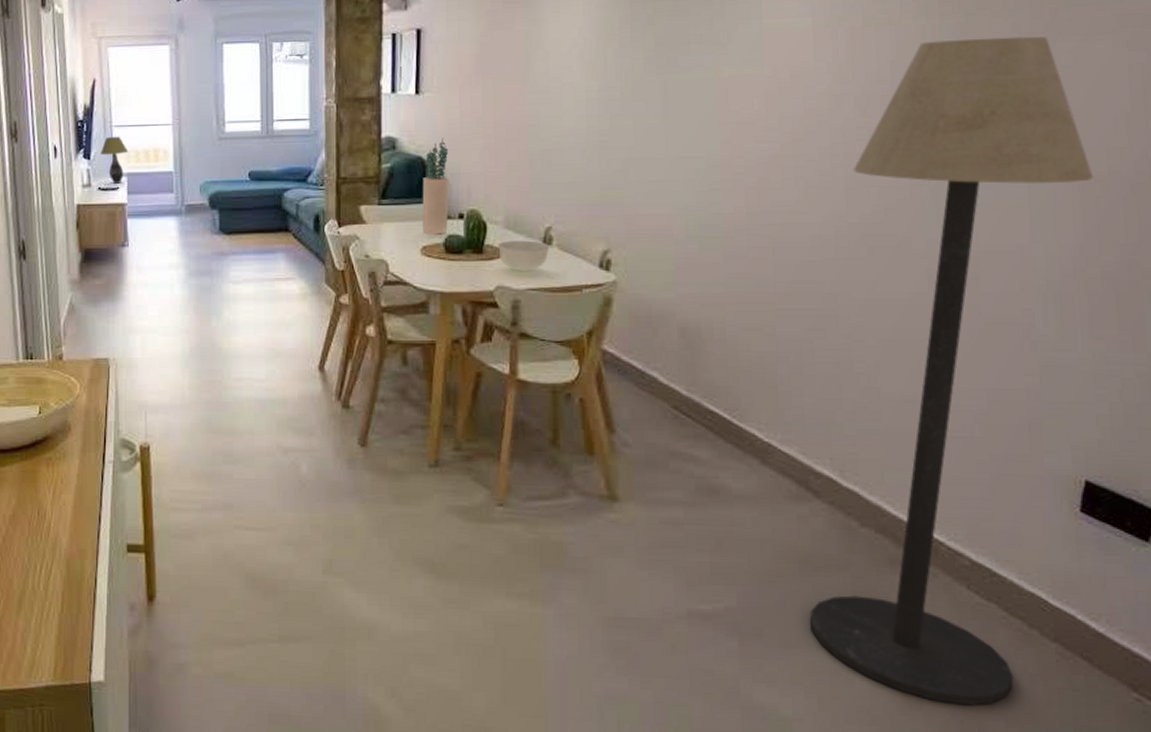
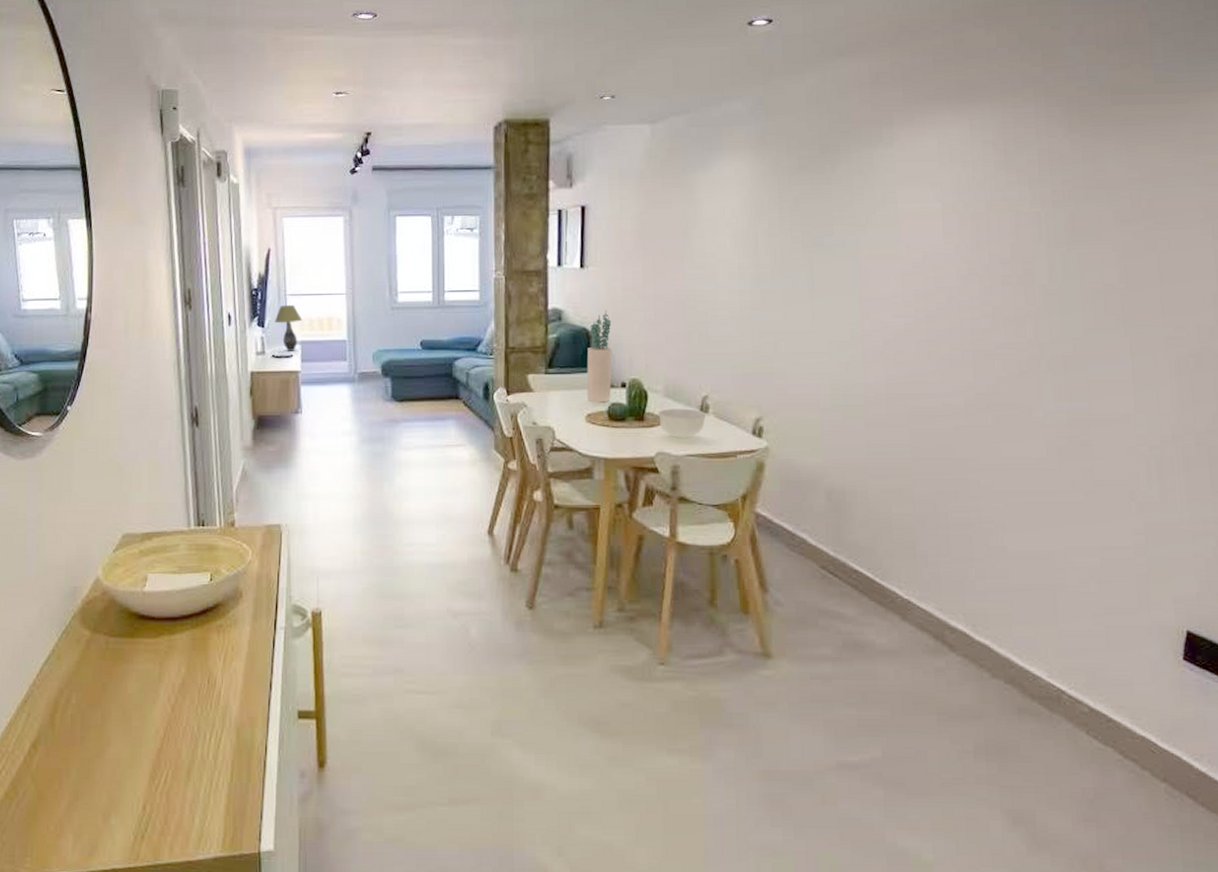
floor lamp: present [810,36,1094,706] -> none [948,224,1188,845]

